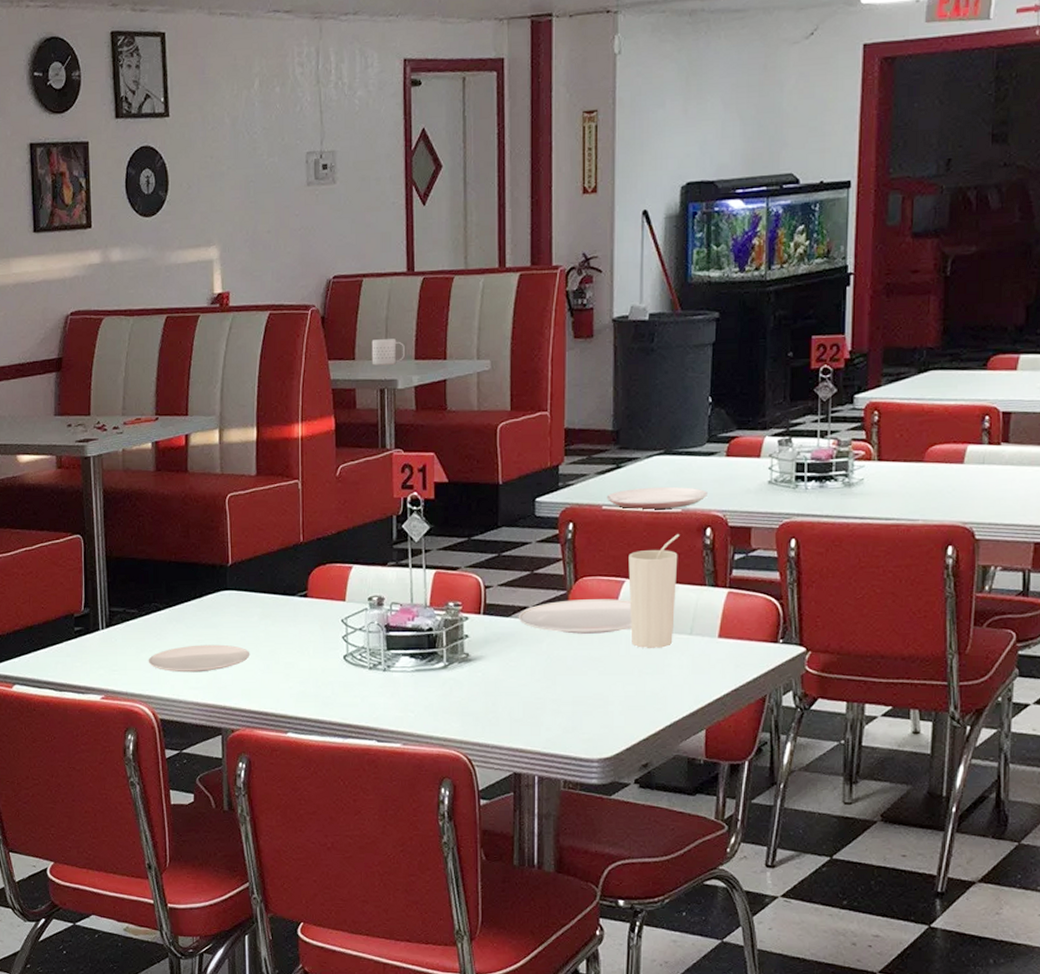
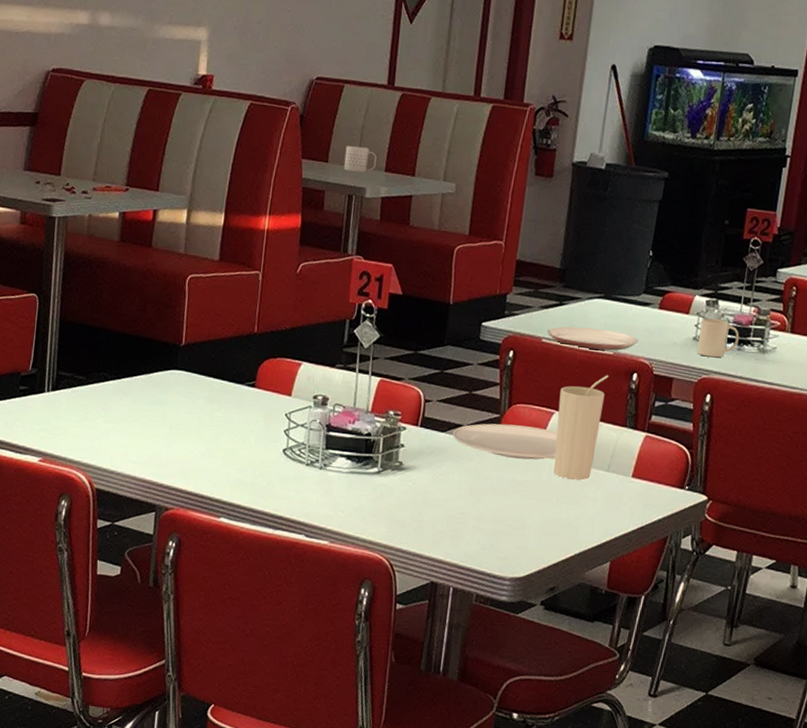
plate: present [148,644,250,673] -> none [90,419,193,448]
mug: none [773,458,820,500] -> present [696,318,740,358]

